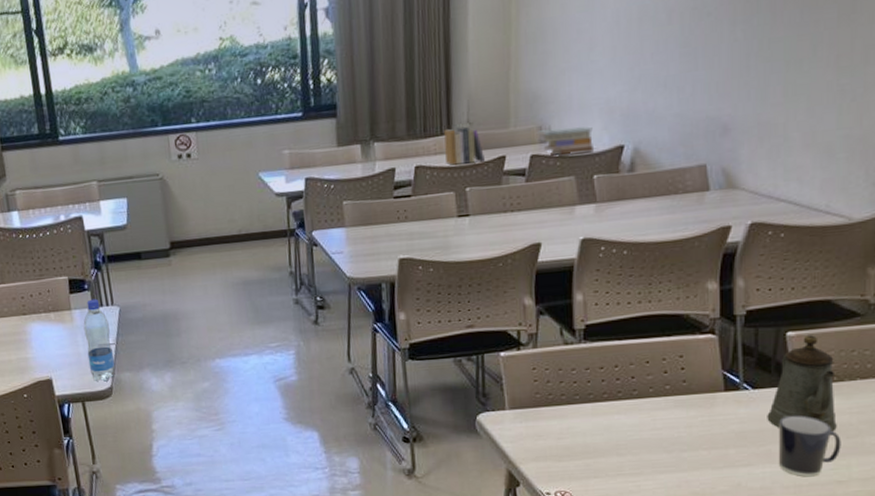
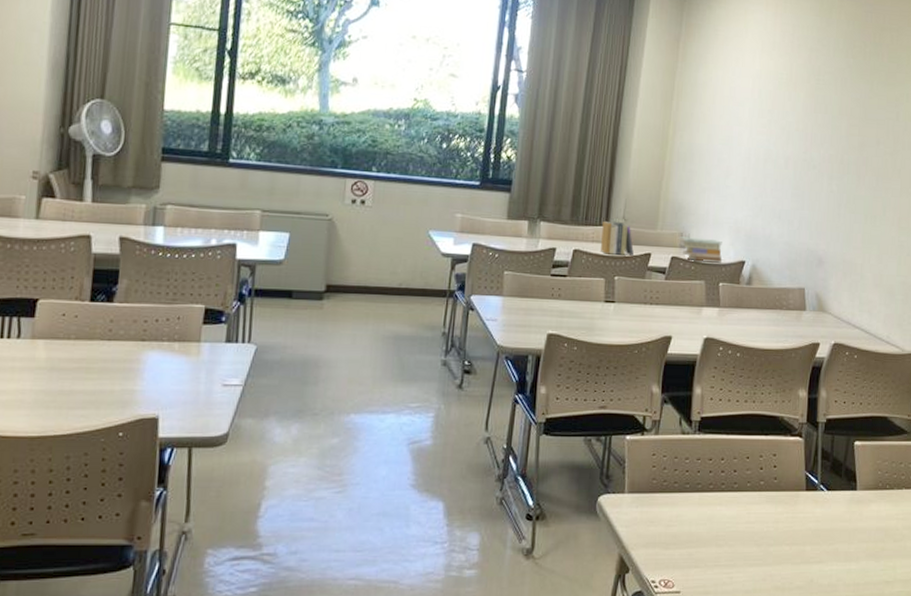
bottle: present [83,299,115,382] -> none [206,333,241,427]
coffee pot: present [767,335,837,431] -> none [836,446,888,535]
mug: present [778,415,841,477] -> none [842,517,890,576]

